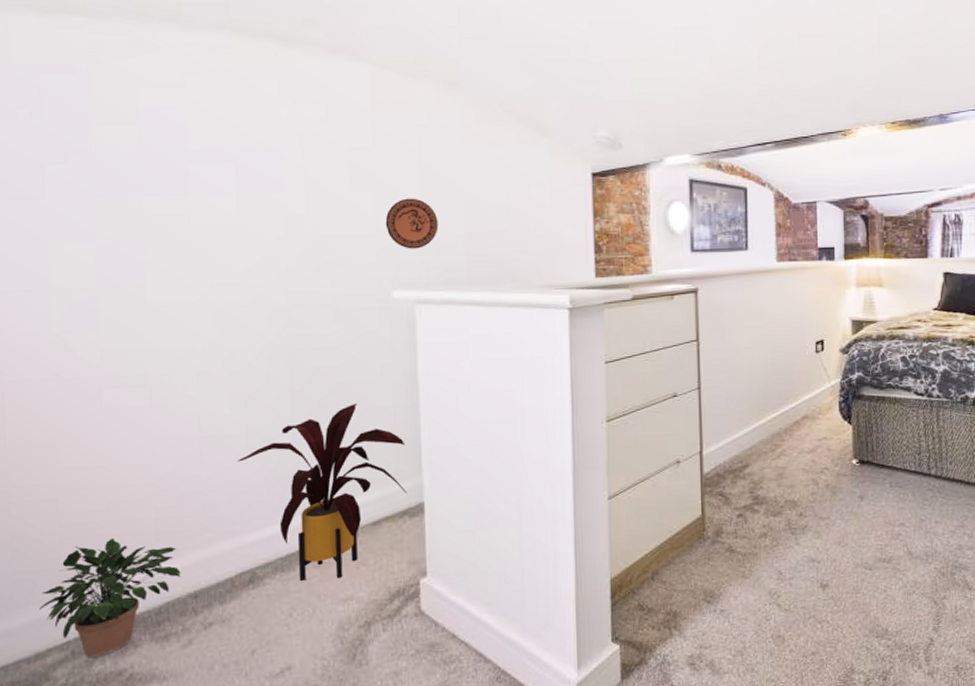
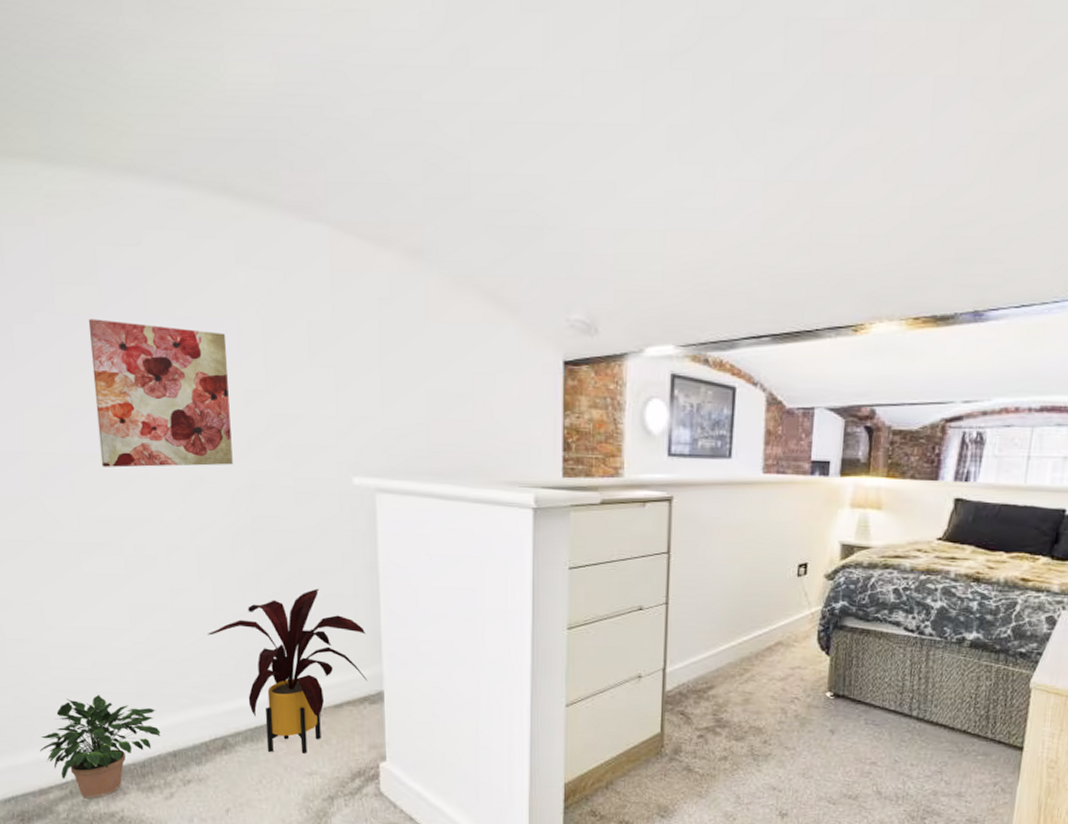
wall art: none [125,156,270,298] -> present [88,318,233,468]
decorative plate: present [385,198,439,249] -> none [345,378,400,434]

